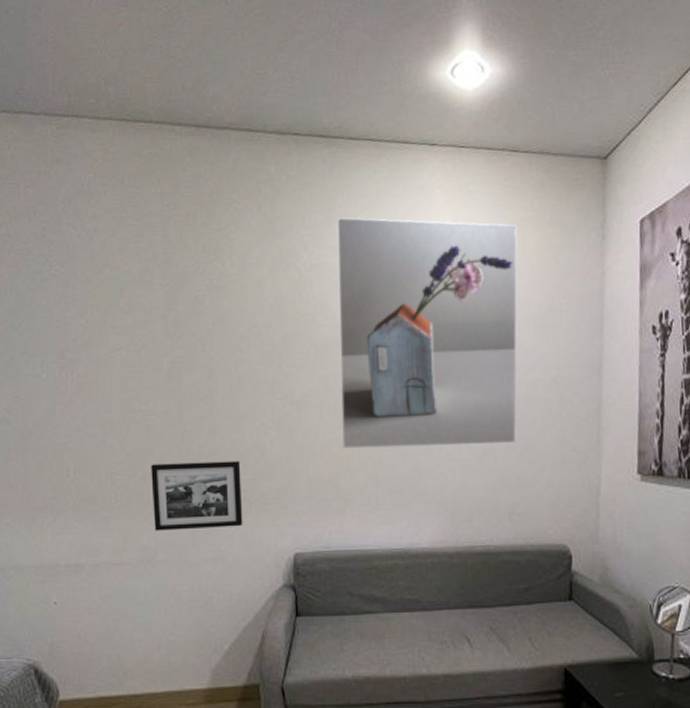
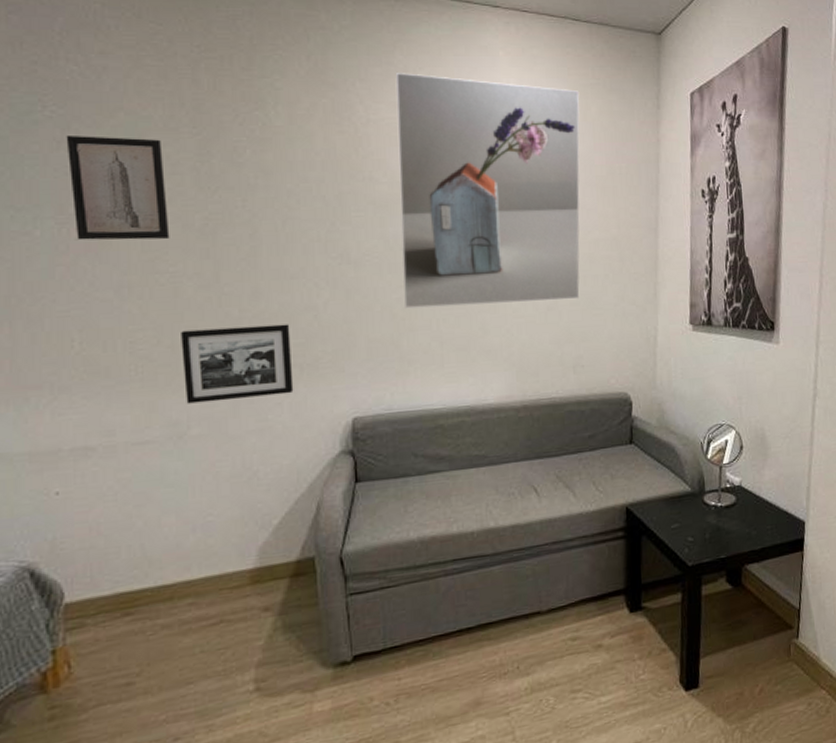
wall art: none [66,290,144,382] -> present [66,136,170,240]

